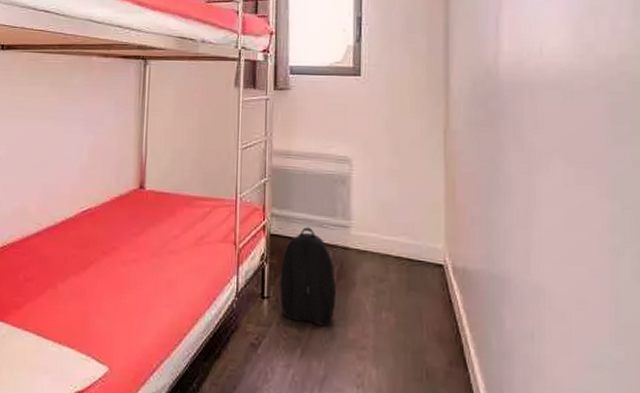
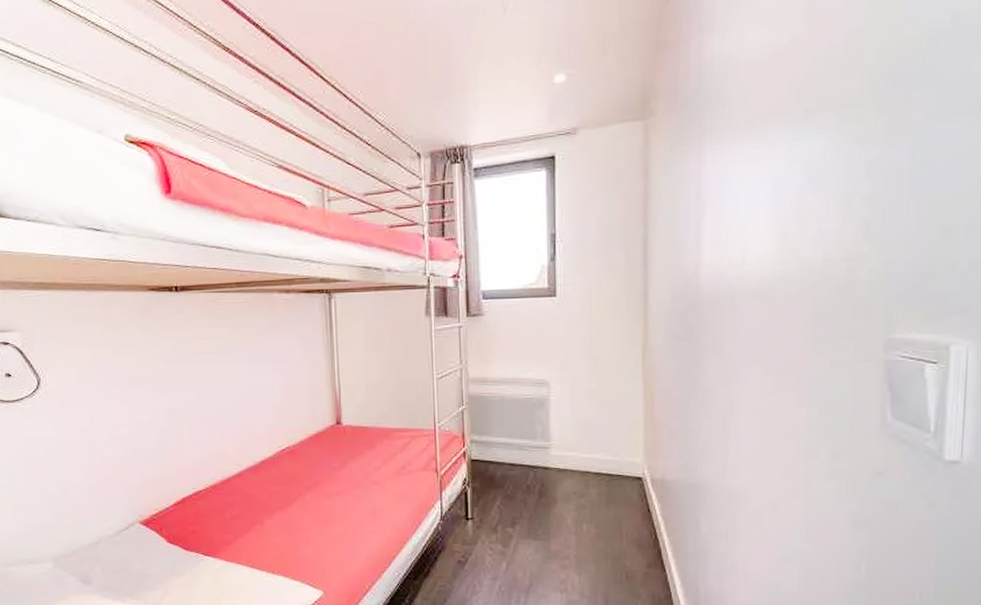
backpack: present [280,227,337,326] -> none [483,450,539,541]

